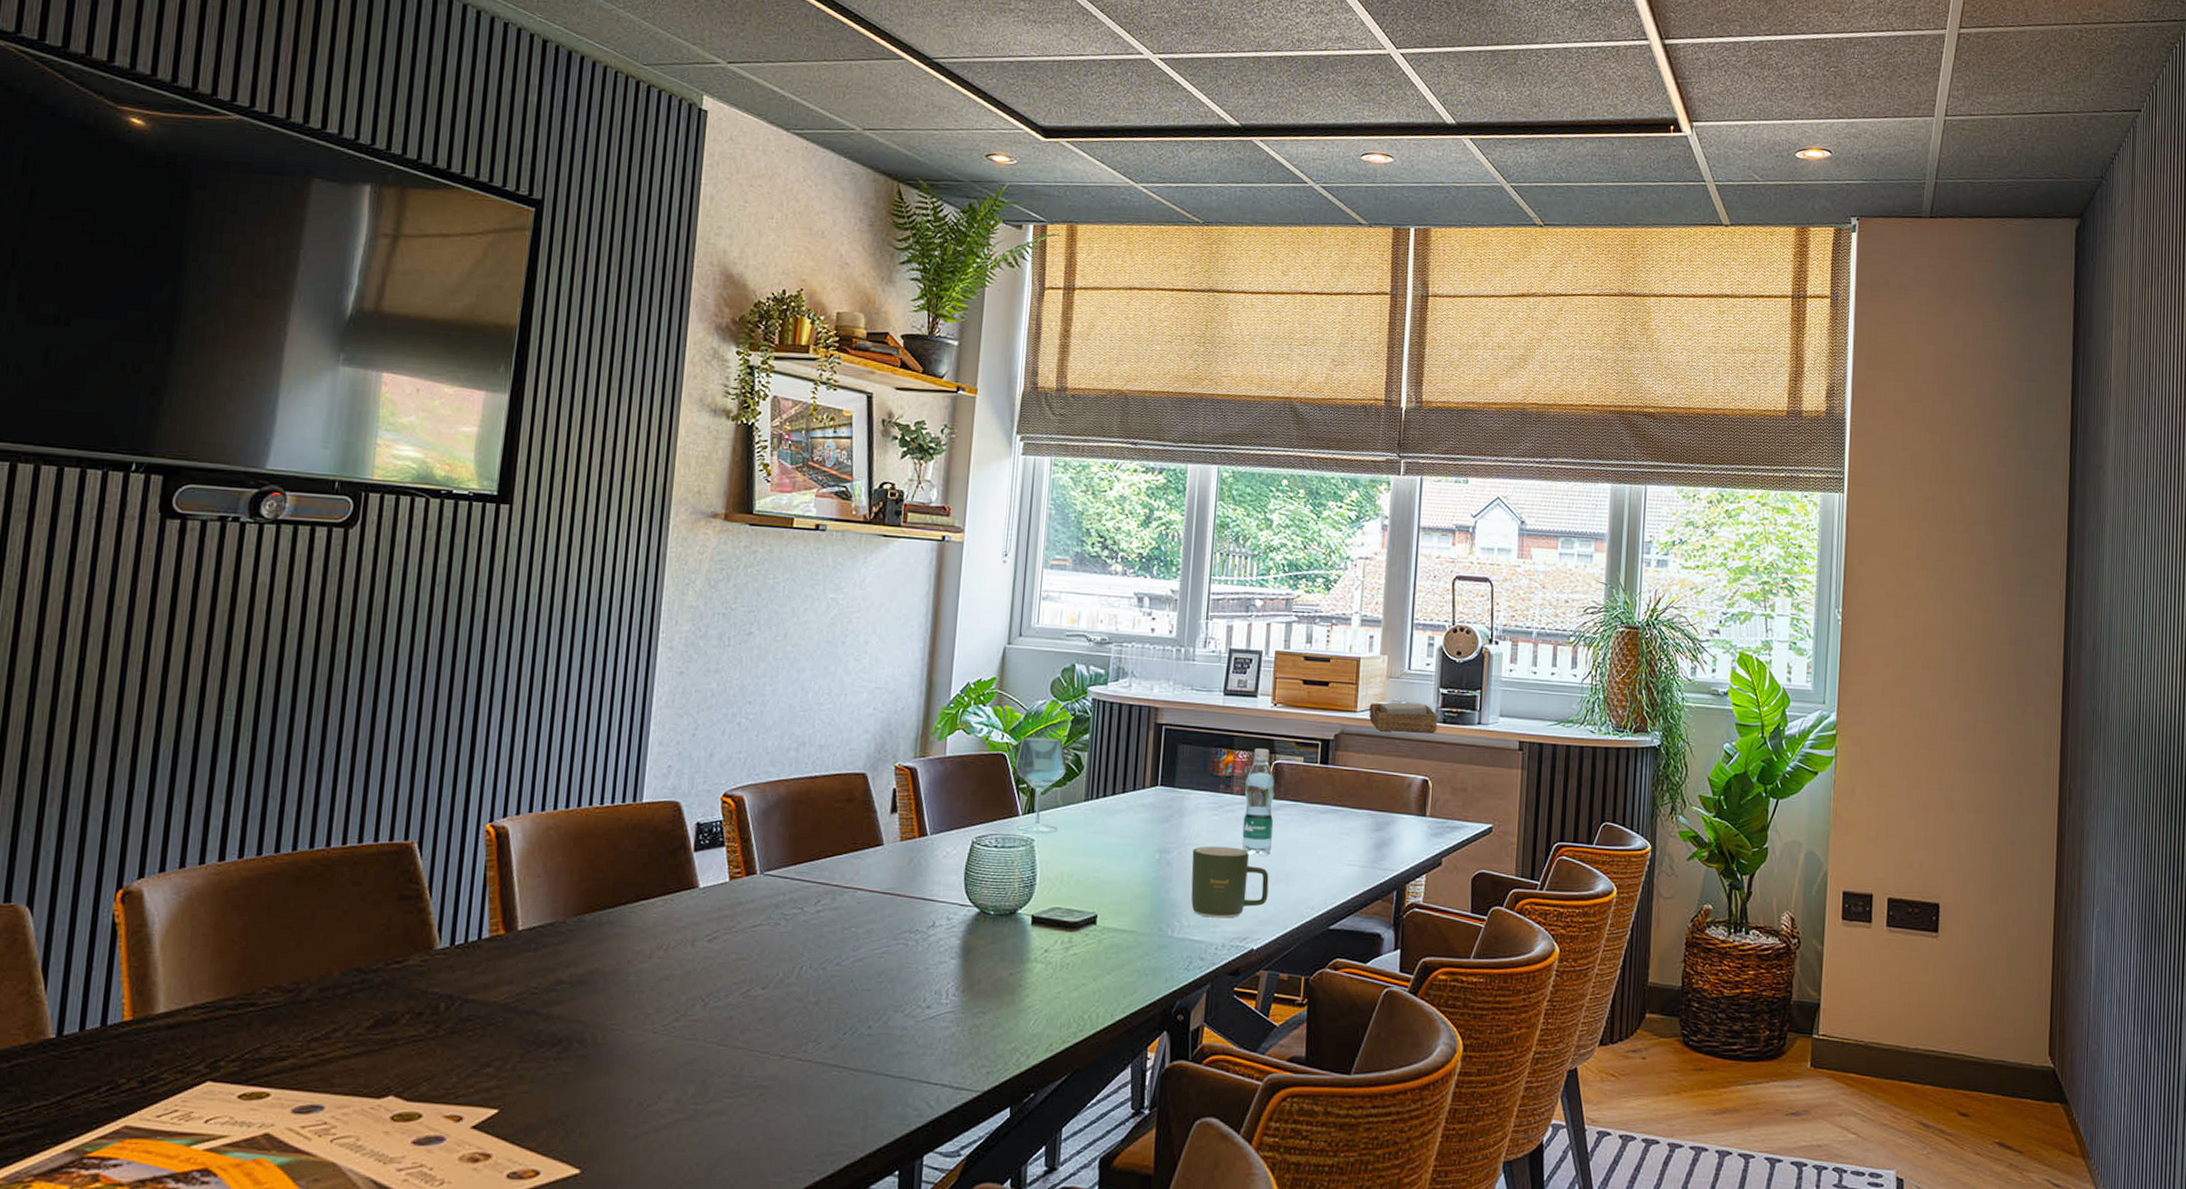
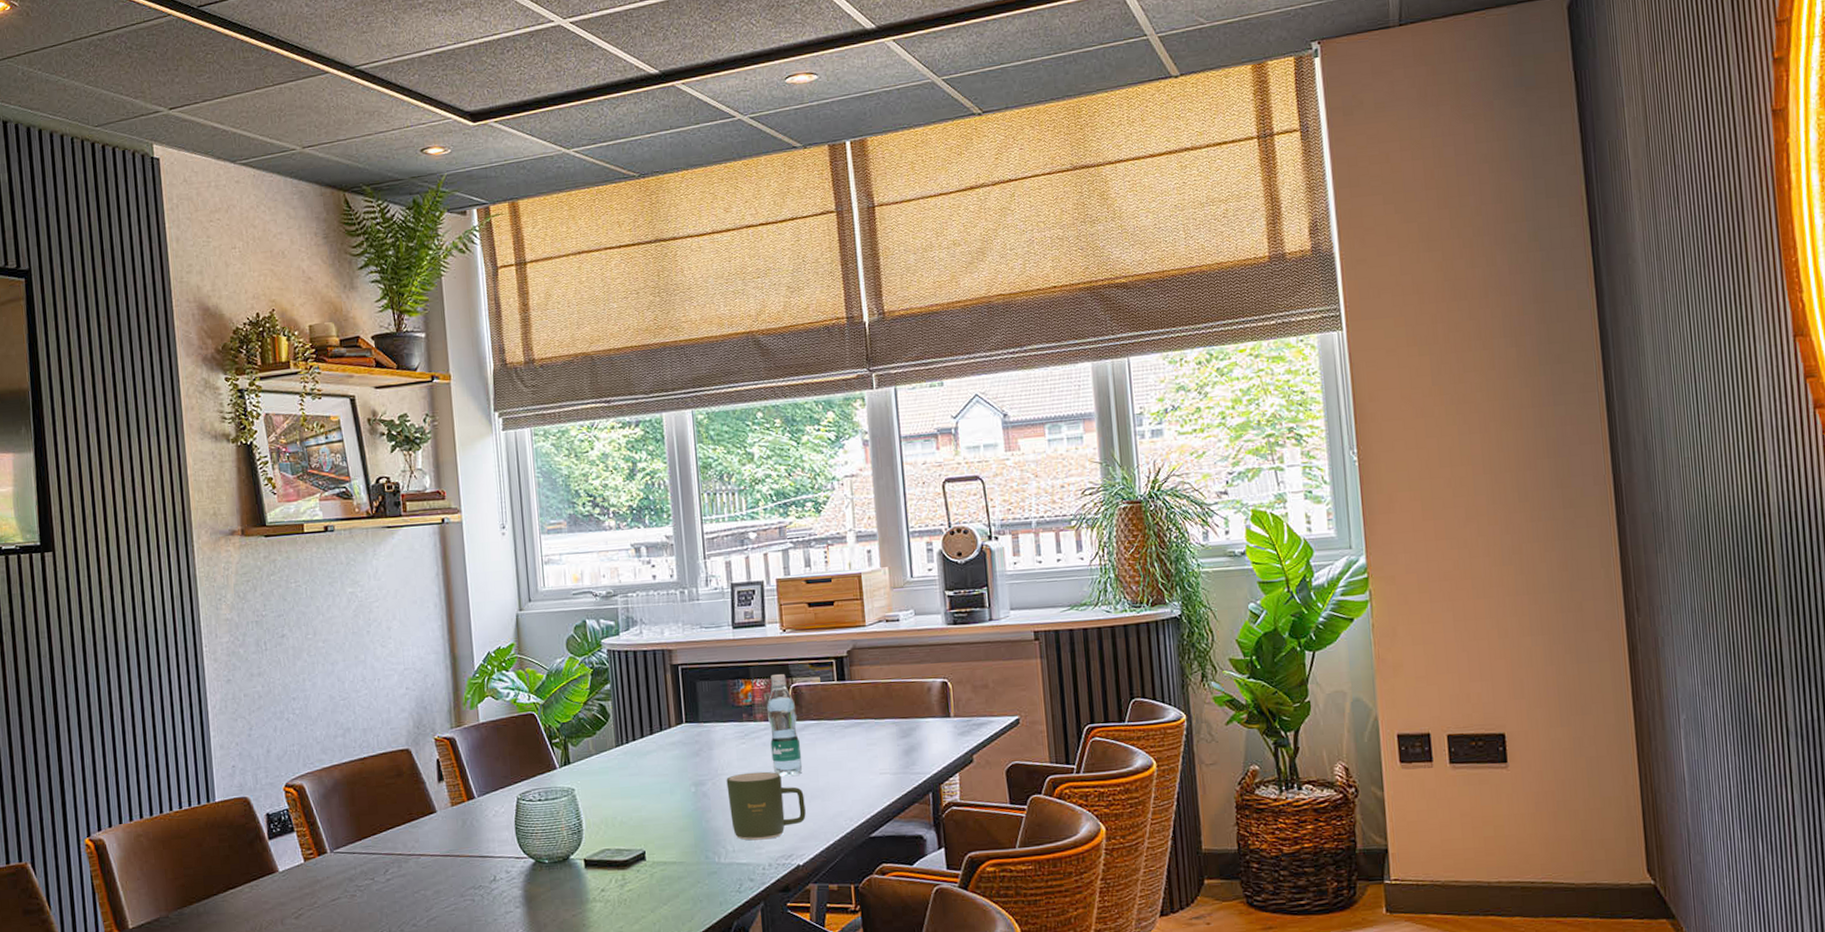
wine glass: present [1015,736,1067,835] -> none [545,691,594,785]
napkin holder: present [1369,702,1438,733] -> none [878,609,948,641]

